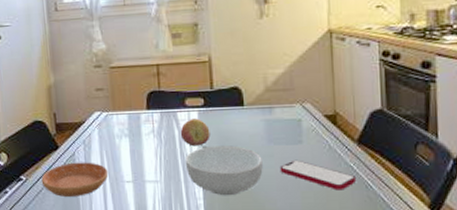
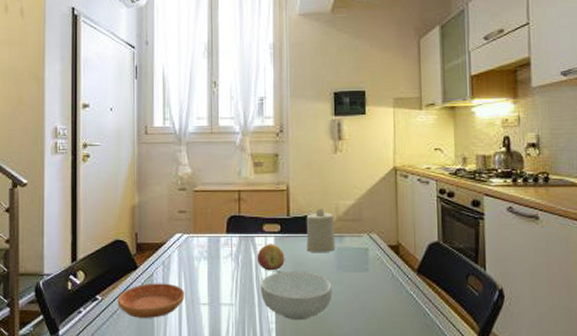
candle: none [231,79,265,127] -> present [306,208,335,253]
smartphone: present [279,159,356,191] -> none [347,286,415,317]

